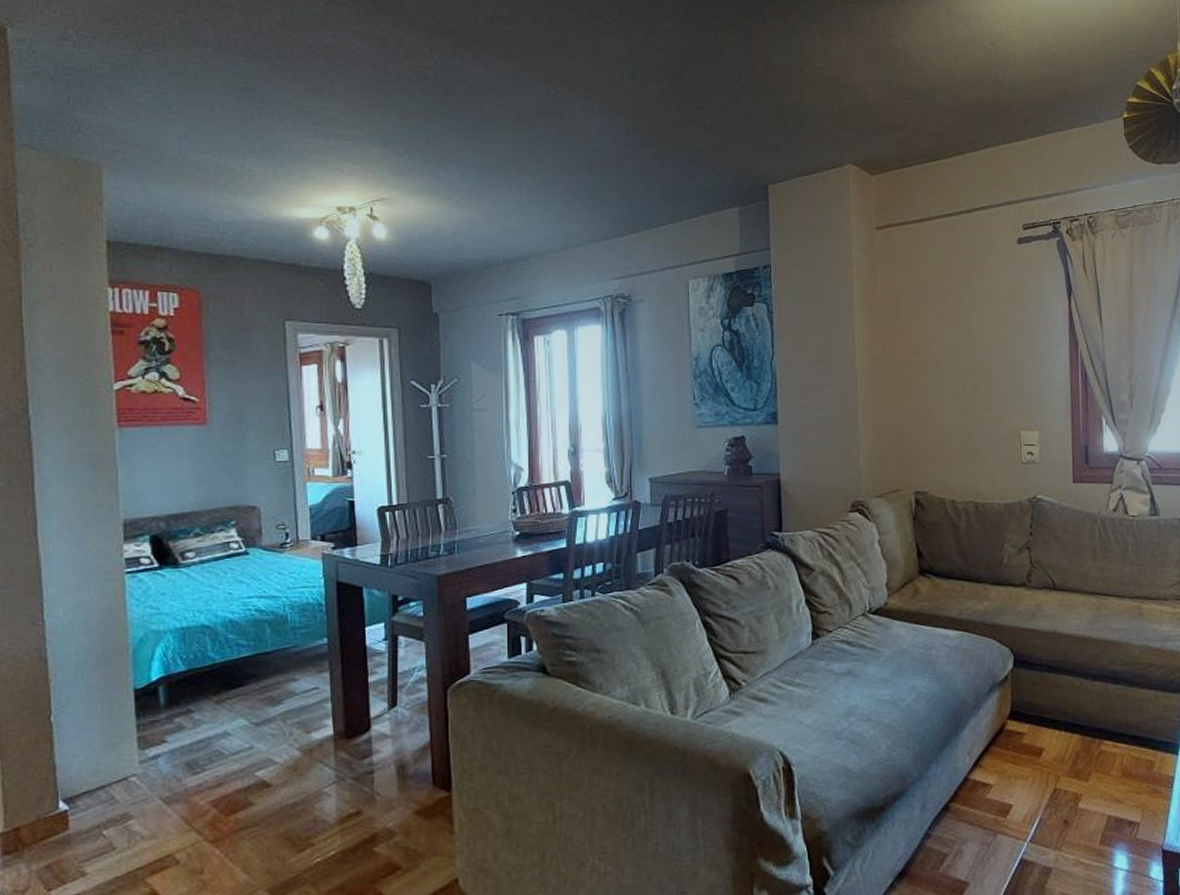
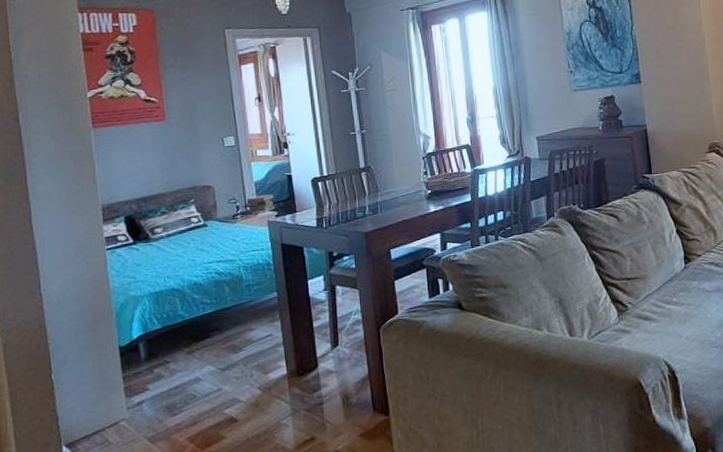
books: none [285,522,333,545] -> present [236,194,276,216]

